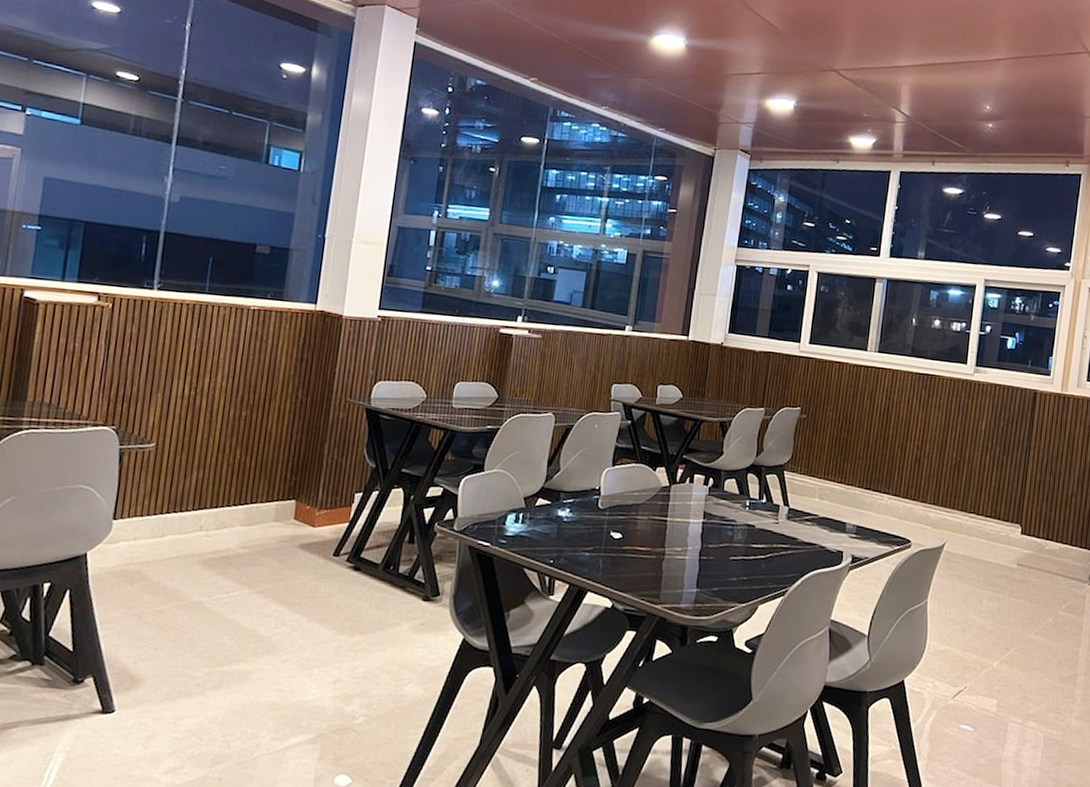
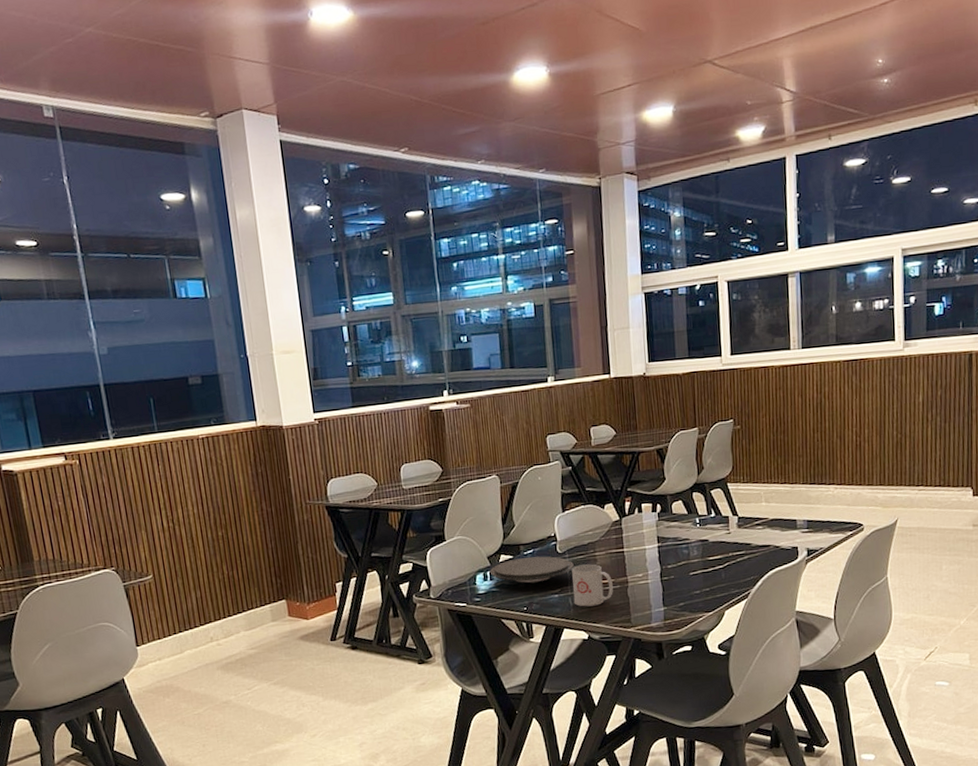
plate: none [522,505,613,536] -> present [489,556,574,584]
mug: none [604,526,649,573] -> present [572,564,613,607]

